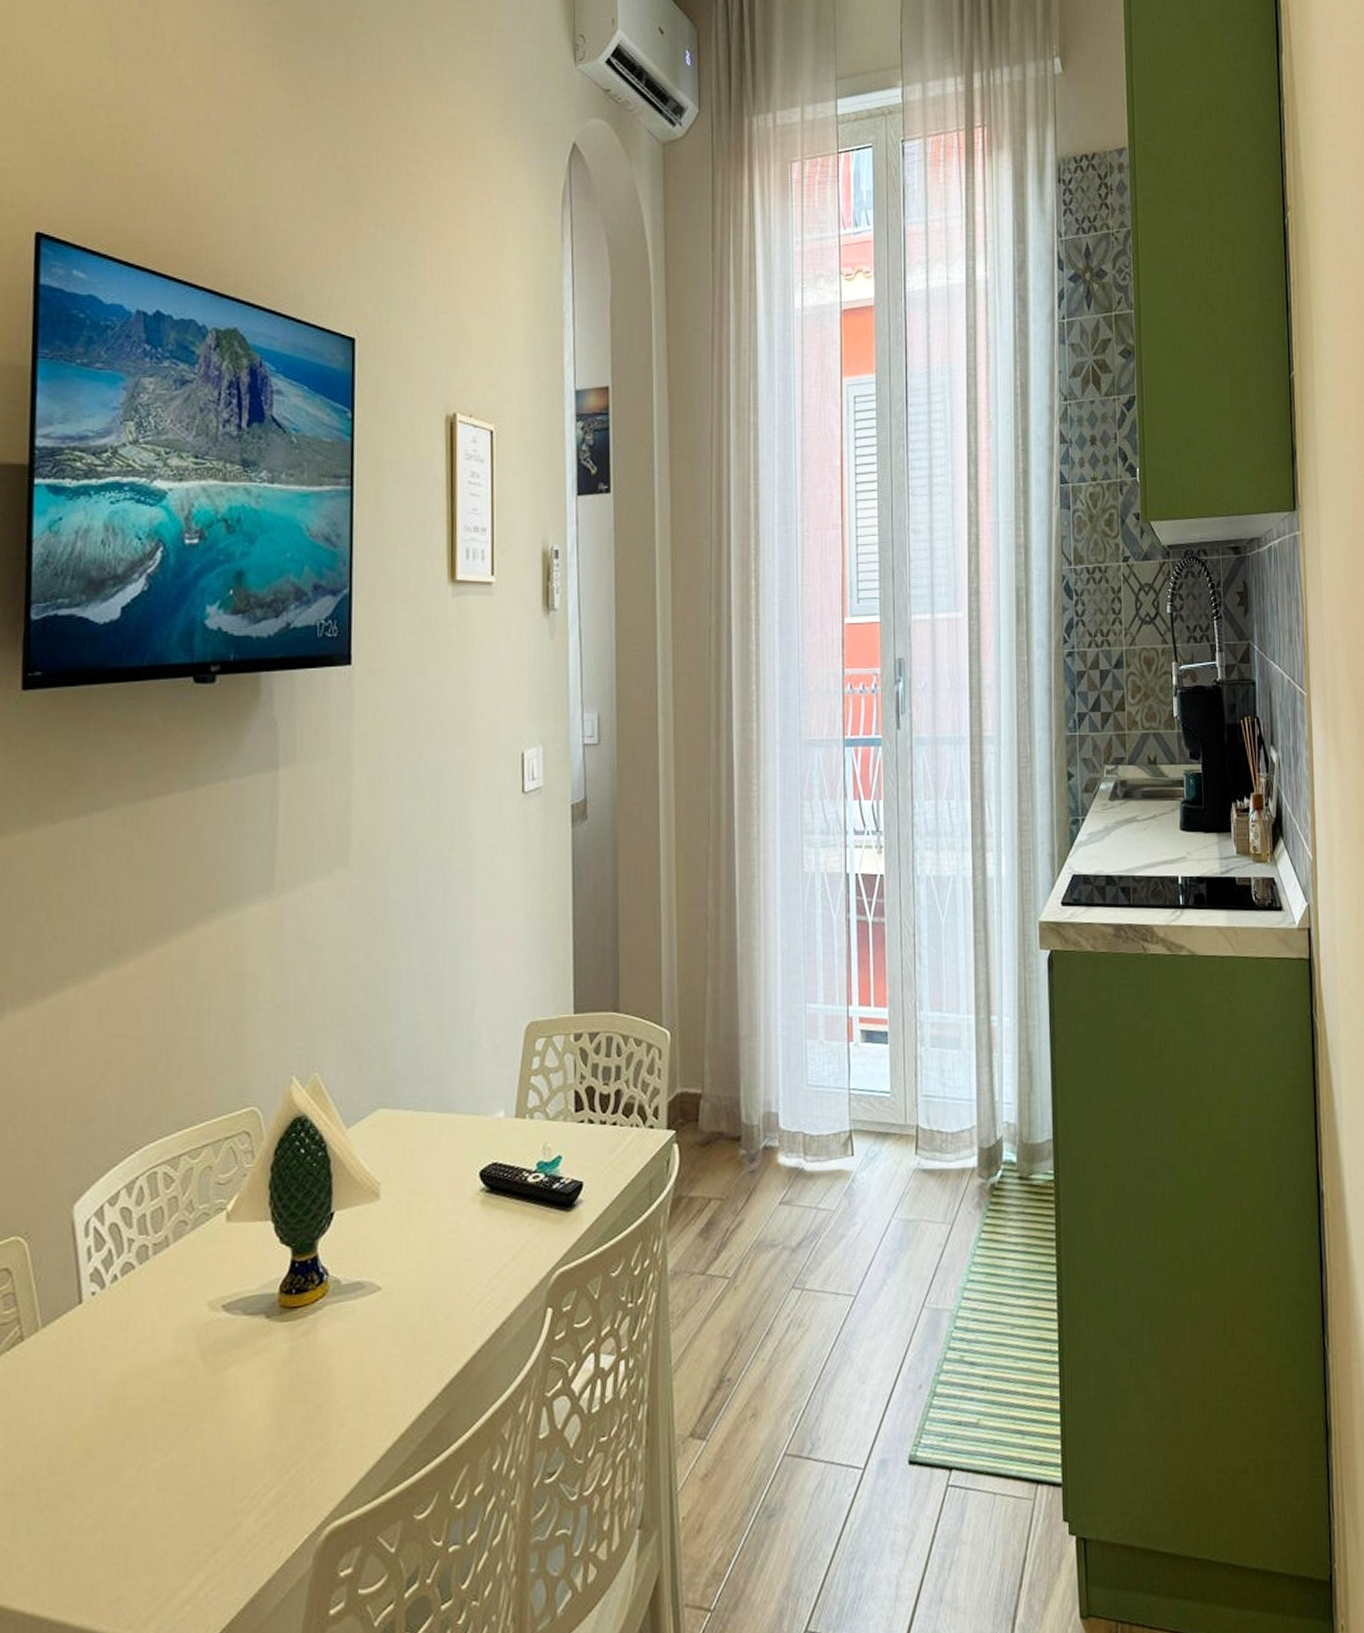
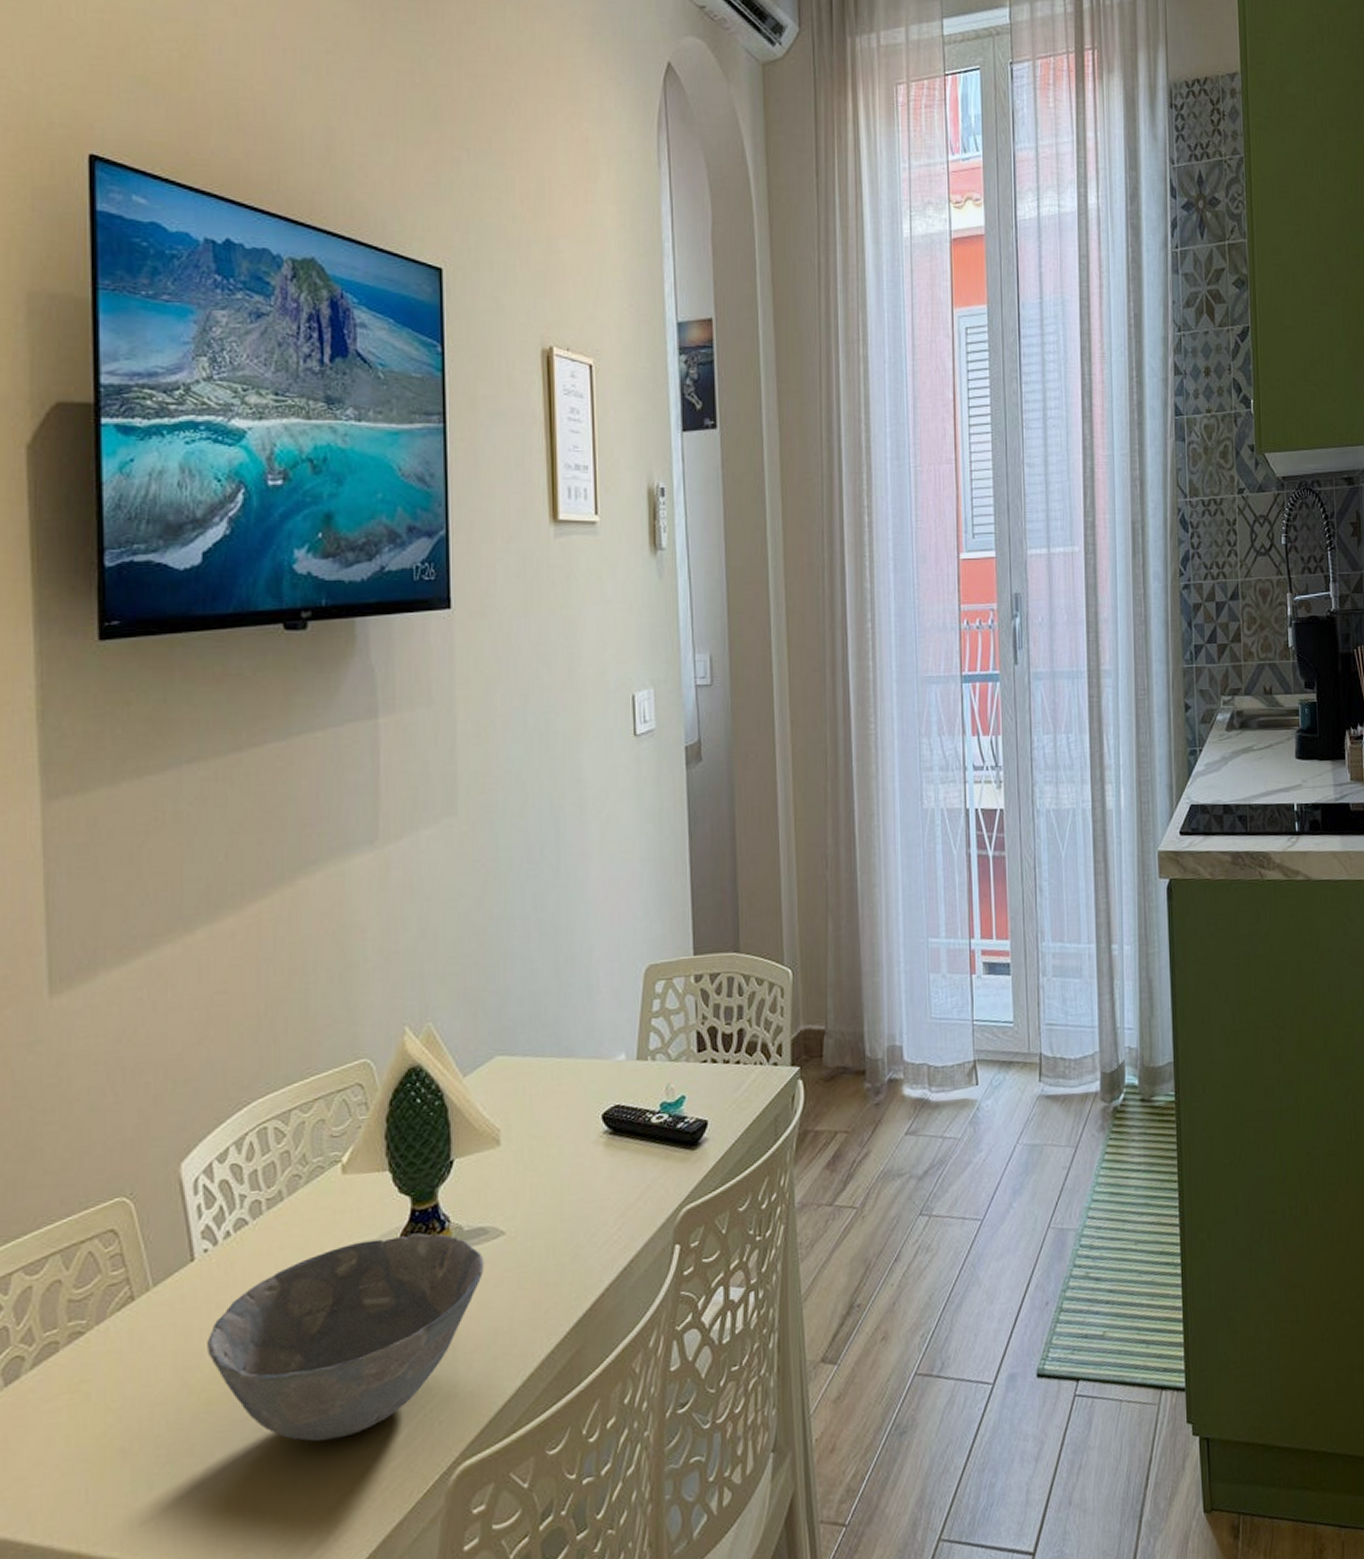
bowl: none [90,1284,360,1494] -> present [207,1232,485,1442]

